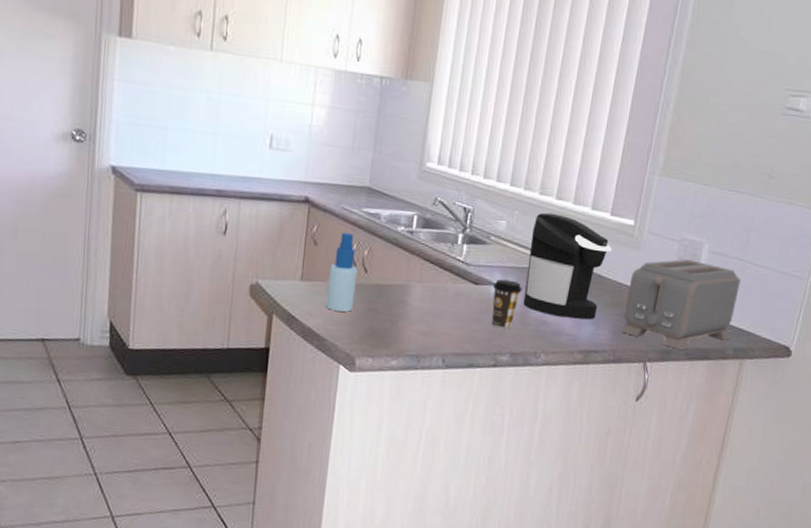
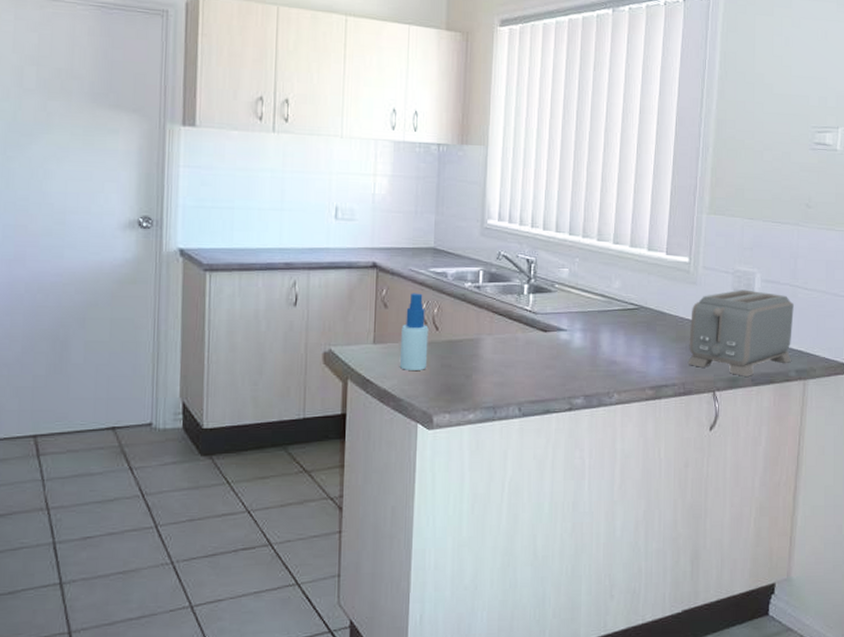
coffee cup: present [492,279,522,329] -> none [562,324,590,372]
coffee maker: present [523,212,612,320] -> none [592,257,671,356]

